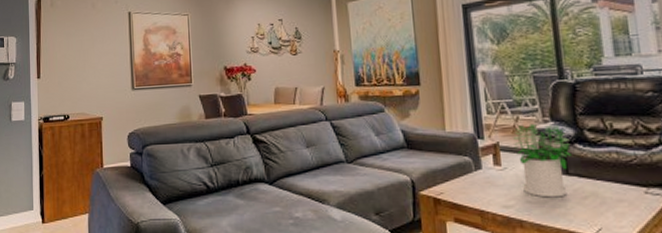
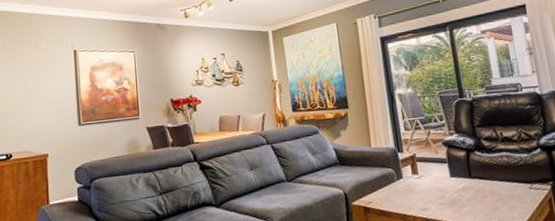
potted plant: present [513,123,572,198] -> none [427,136,473,199]

